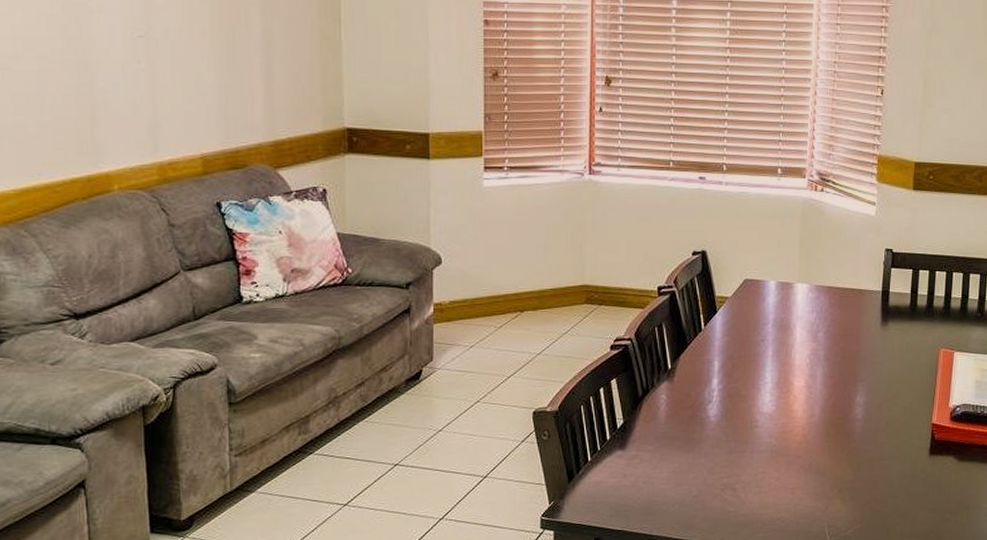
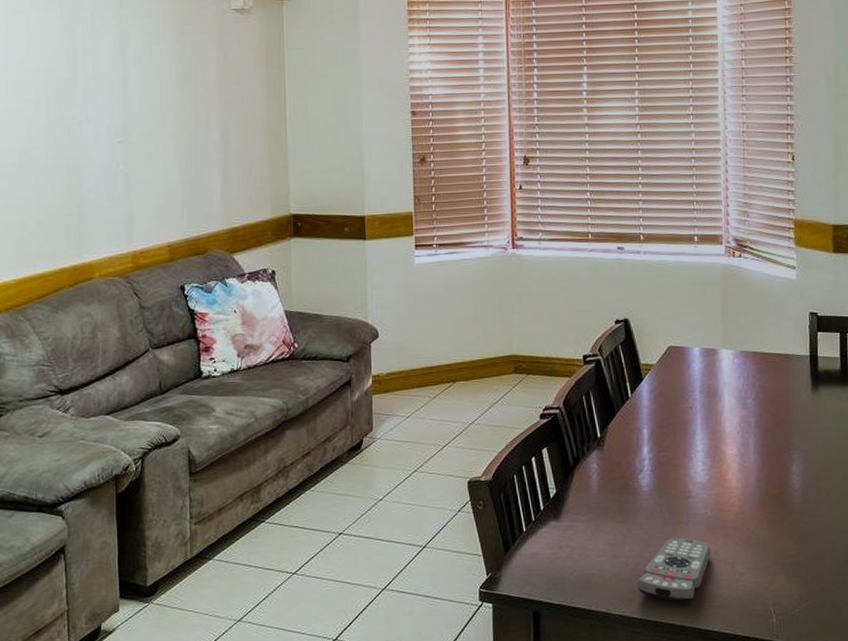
remote control: none [698,465,773,526] -> present [636,537,711,602]

